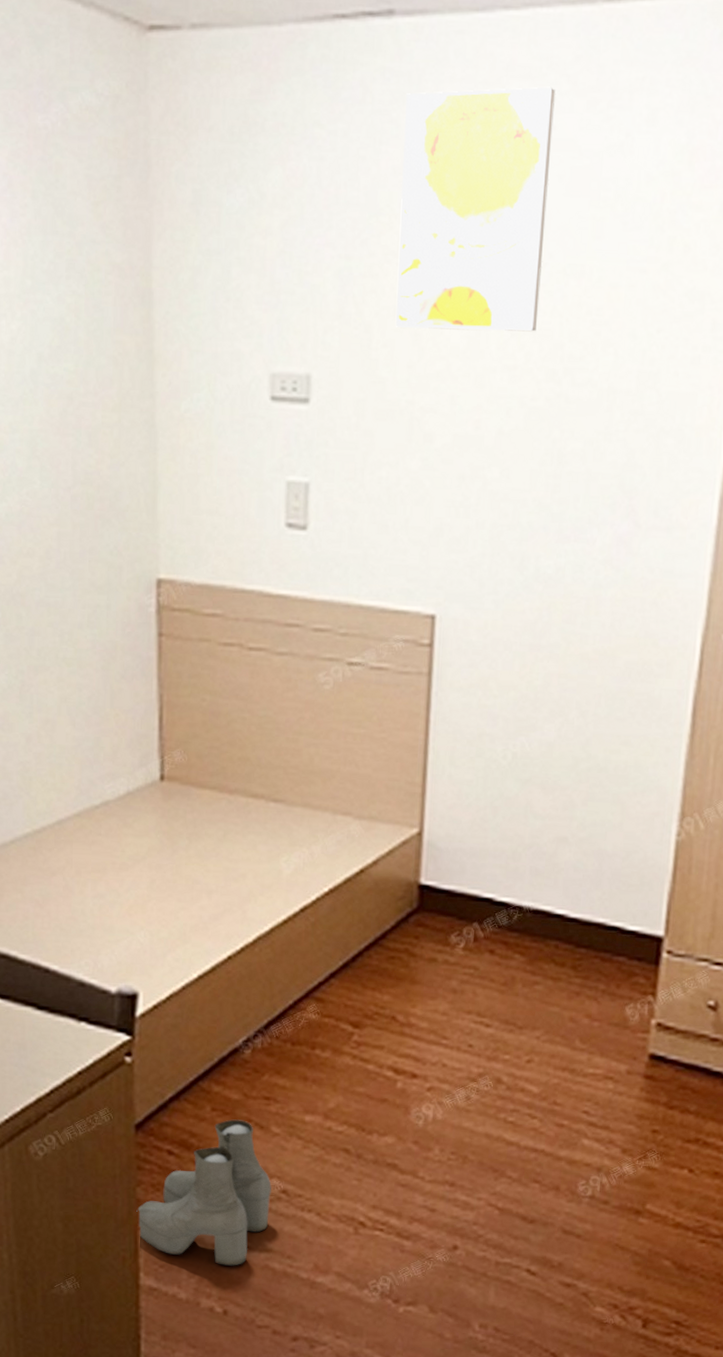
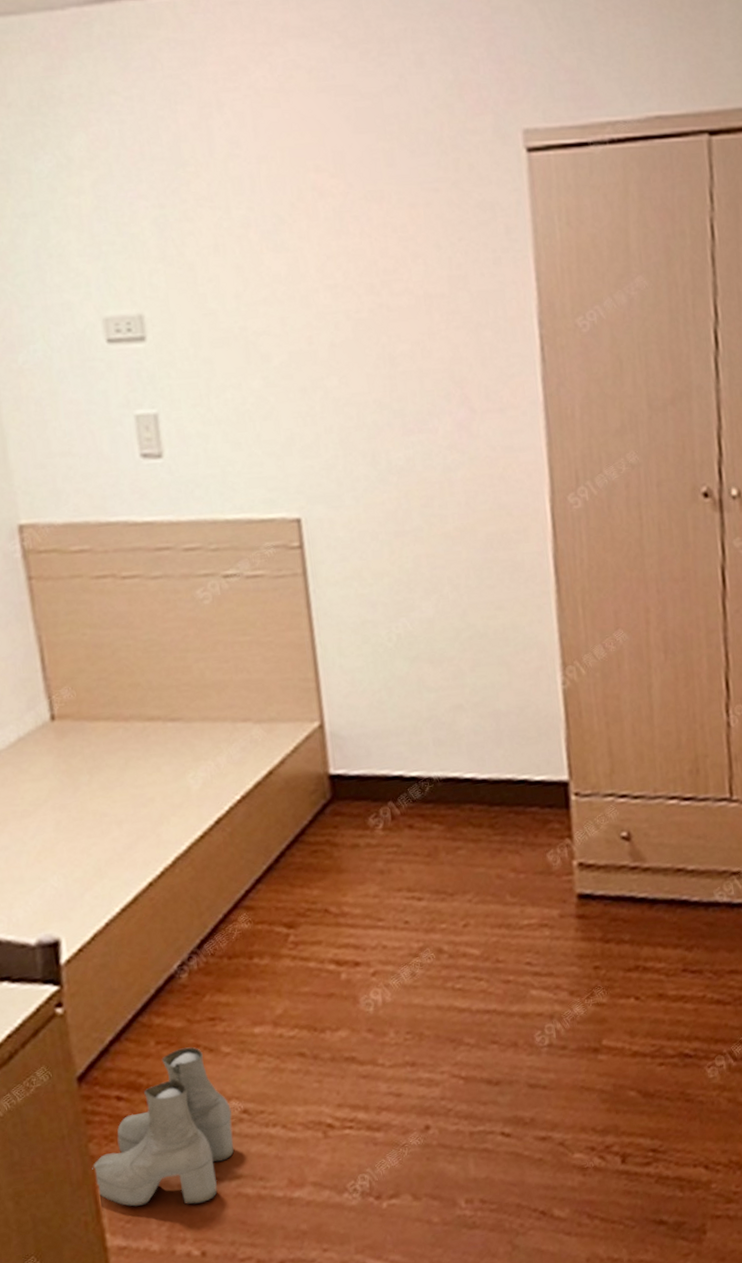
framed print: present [395,86,556,332] -> none [193,42,349,263]

